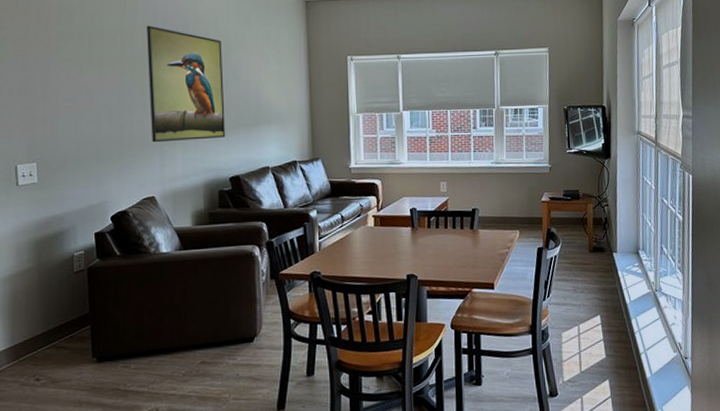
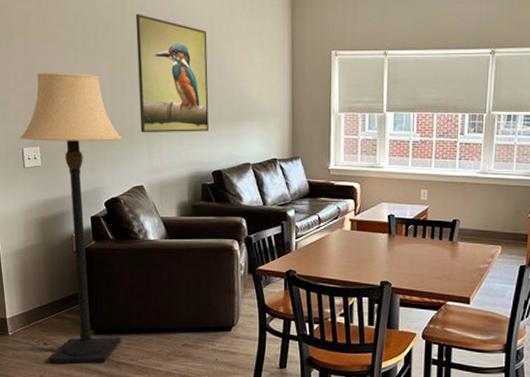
lamp: none [12,85,131,402] -> present [19,72,122,364]

